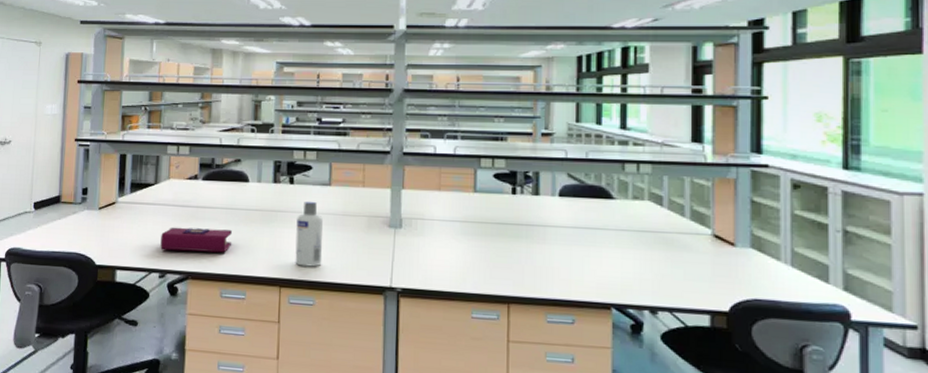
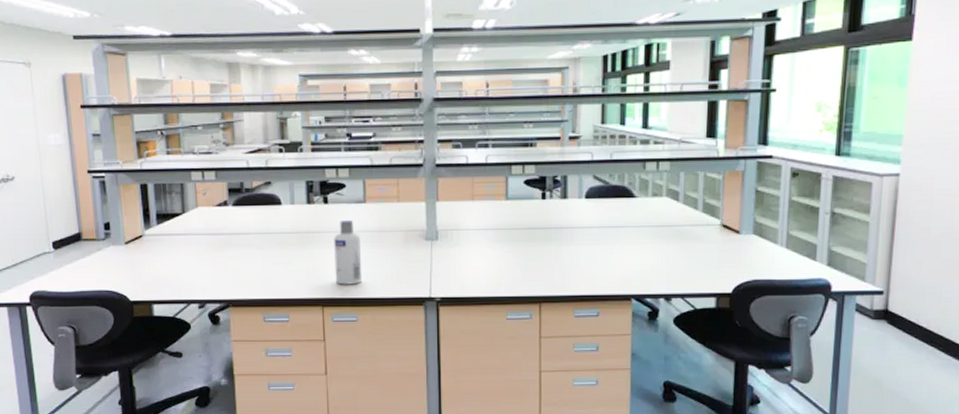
book: present [160,227,232,253] -> none [195,255,270,281]

